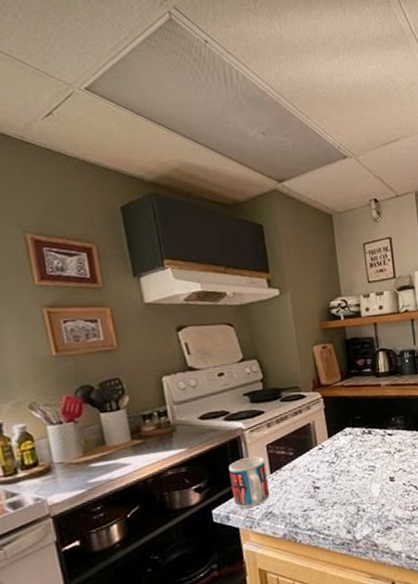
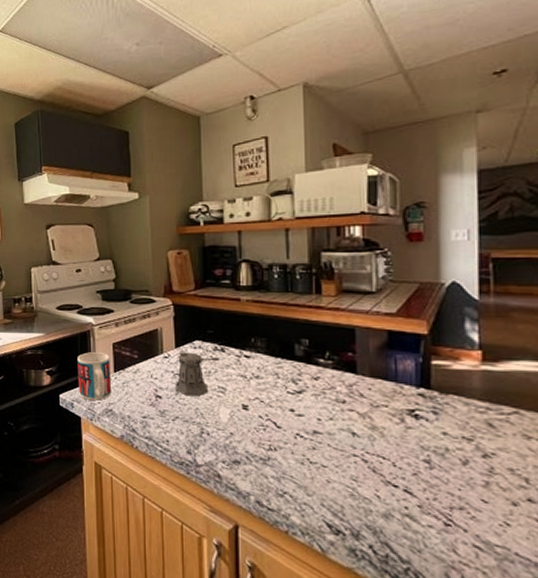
pepper shaker: none [331,439,368,481] -> present [176,352,220,397]

